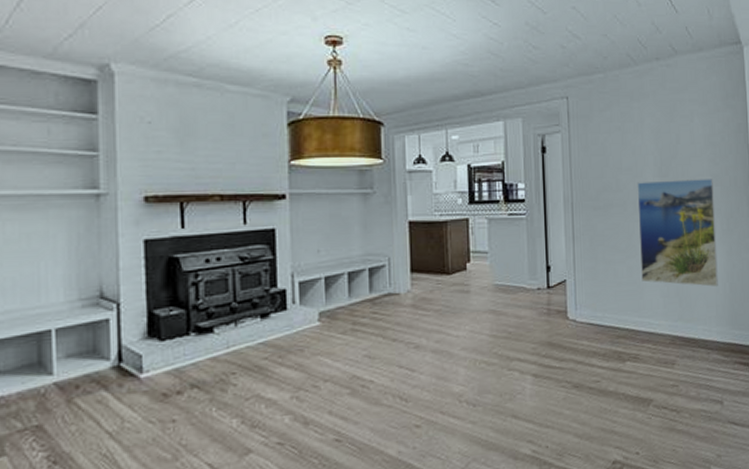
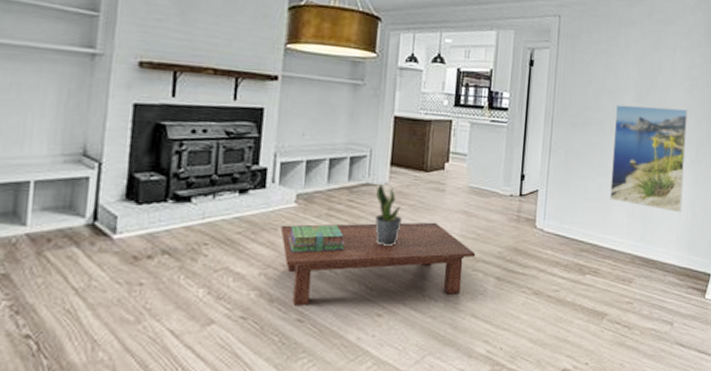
coffee table: none [307,325,509,427] -> present [281,222,476,307]
stack of books: none [315,339,374,372] -> present [288,224,345,253]
potted plant: none [400,291,429,355] -> present [375,183,402,246]

